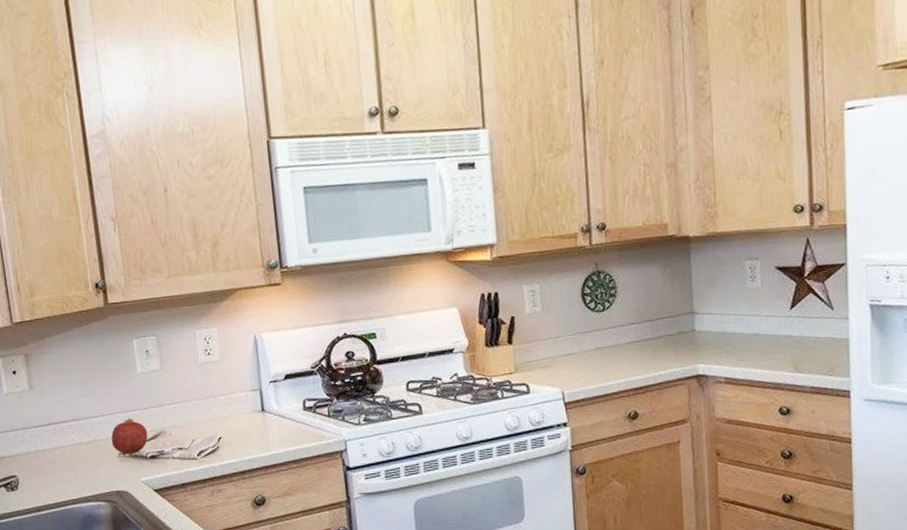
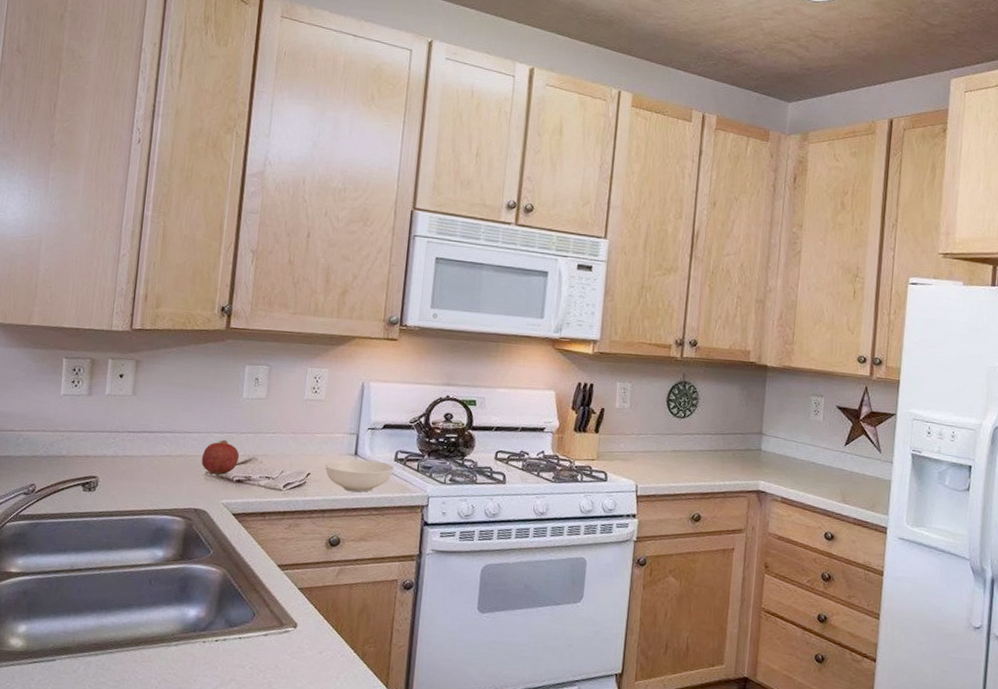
bowl: none [234,413,305,448] -> present [325,459,394,492]

